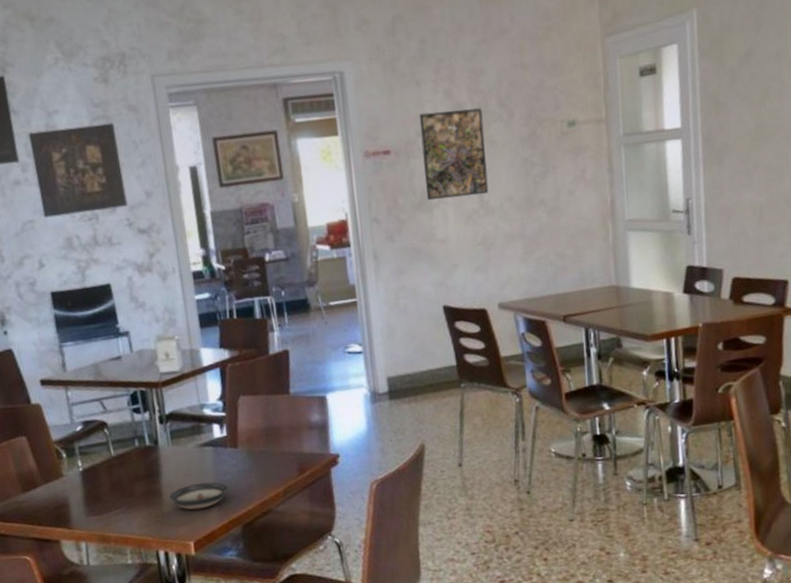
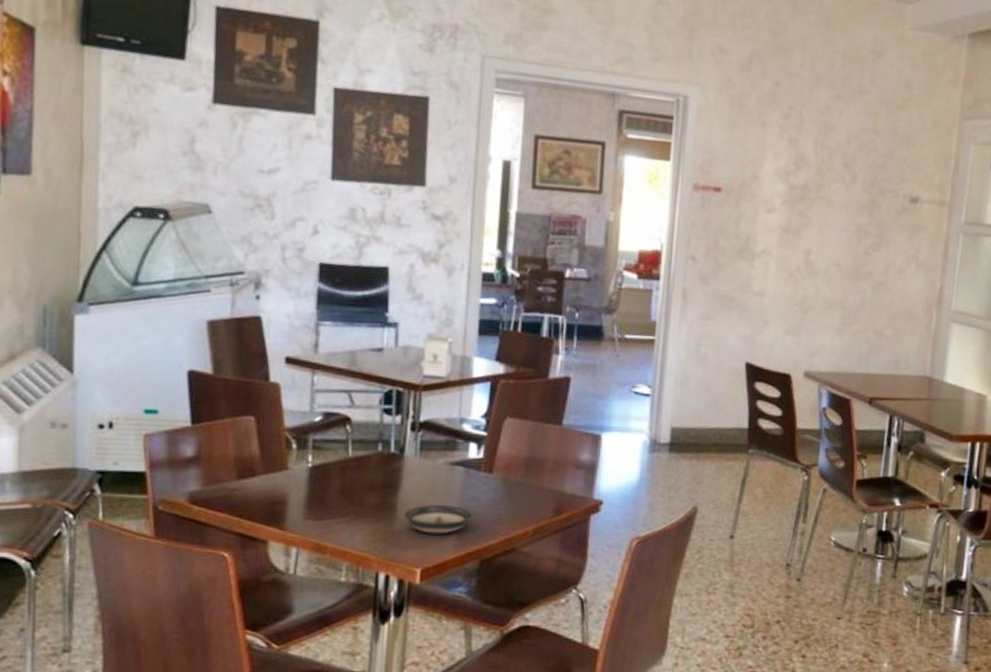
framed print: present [419,107,489,201] -> none [750,156,826,255]

